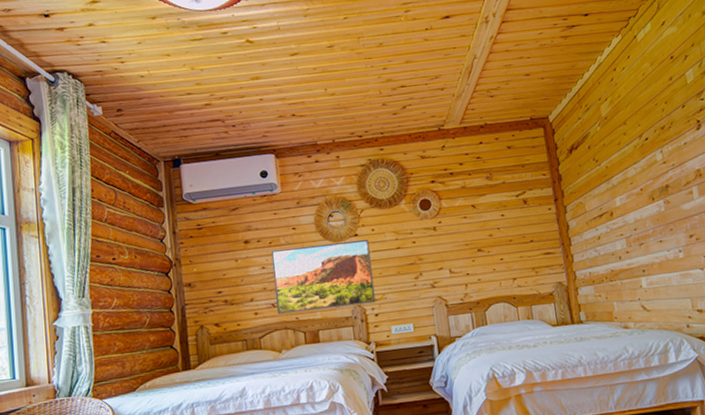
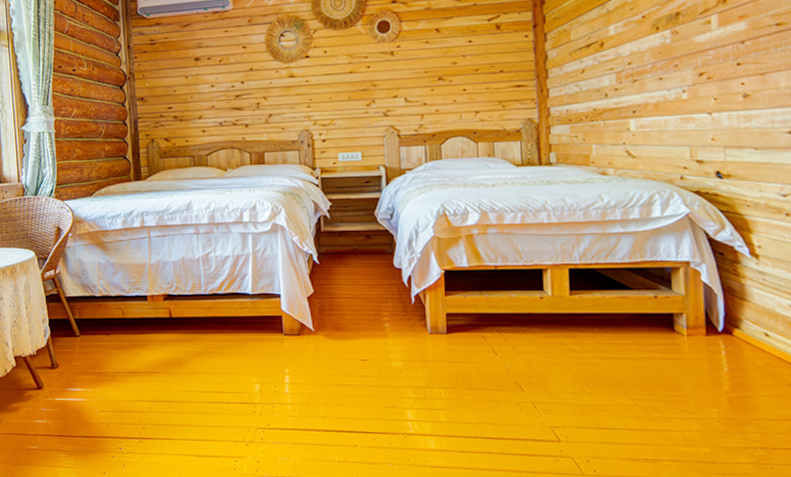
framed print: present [270,240,376,315] -> none [220,62,324,134]

